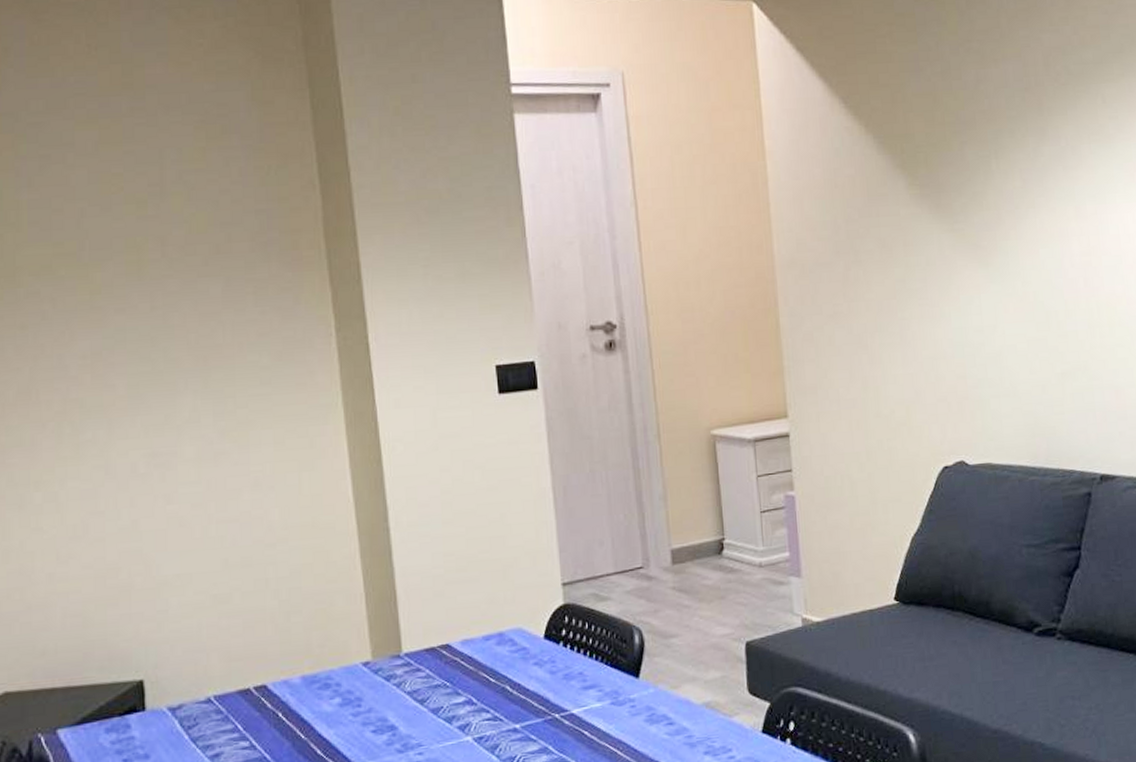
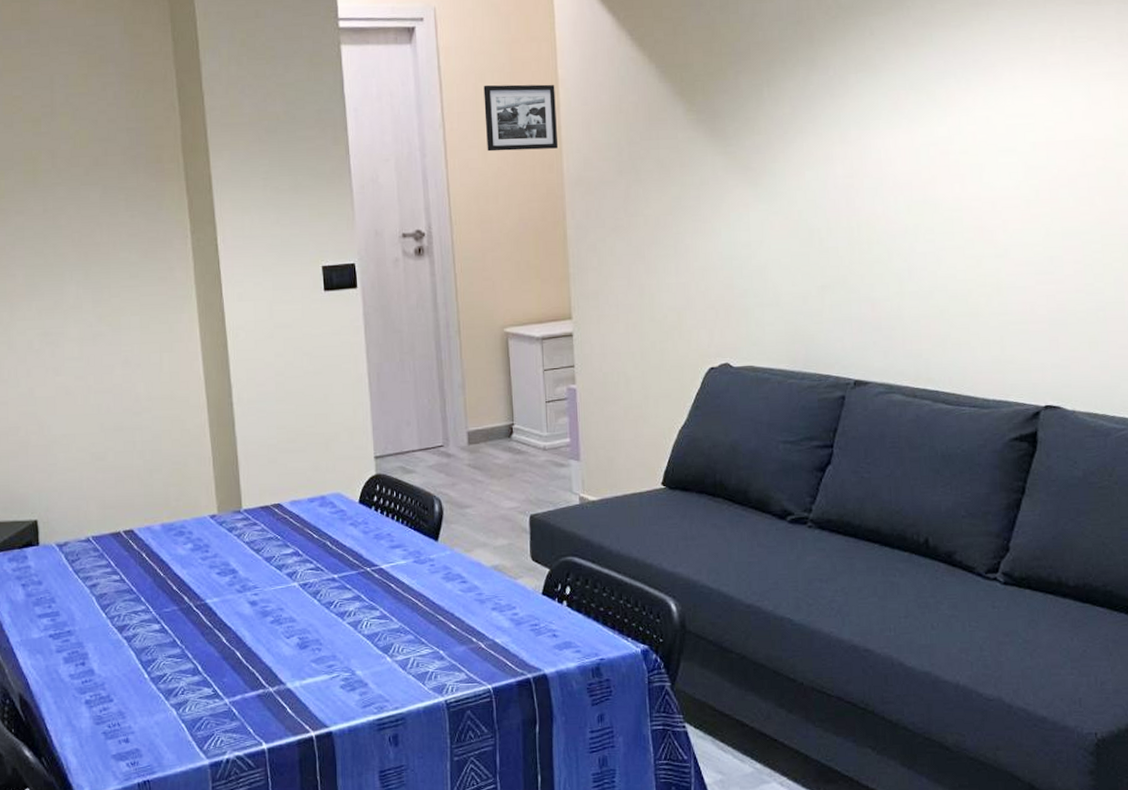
picture frame: none [681,156,768,232] -> present [483,84,559,152]

